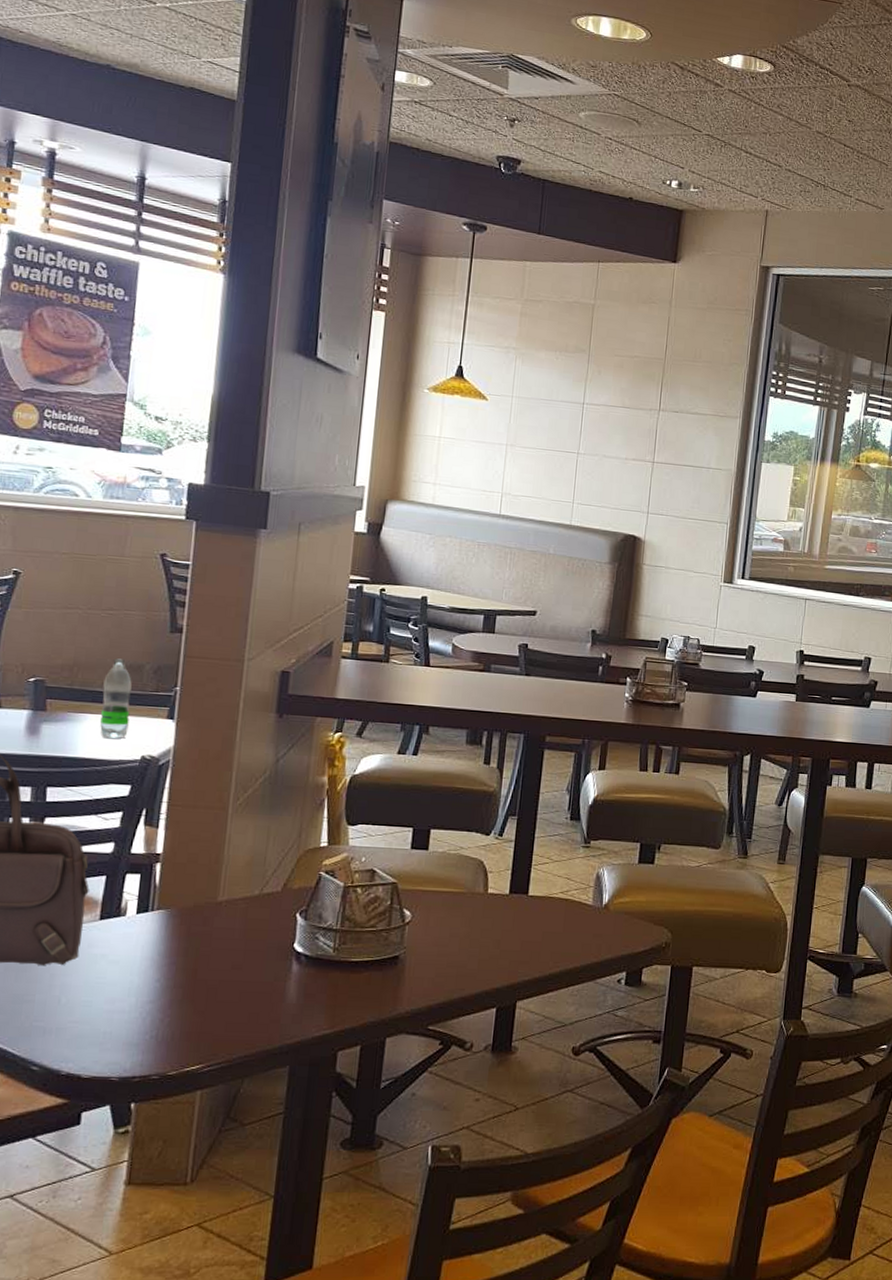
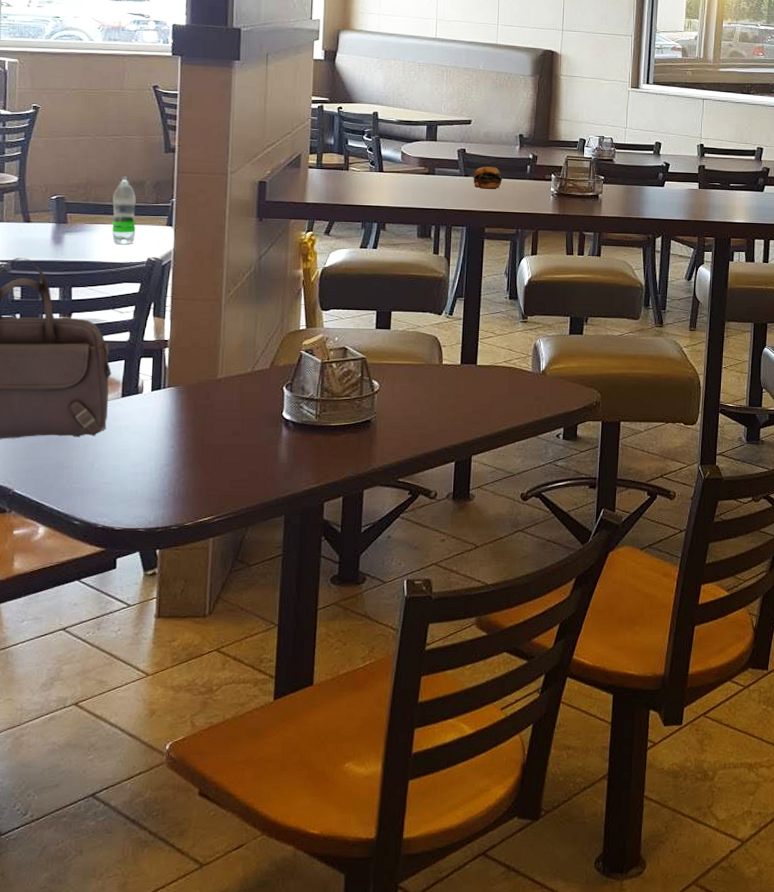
hamburger: none [535,665,569,692] -> present [473,166,502,189]

